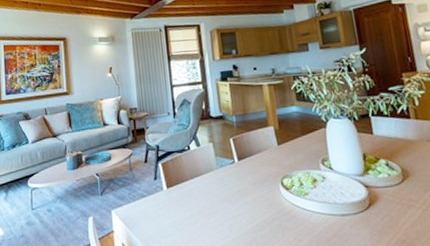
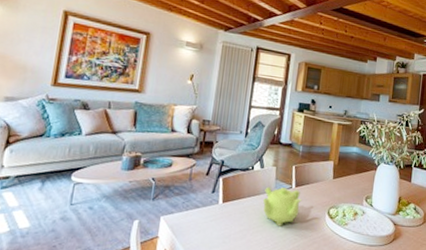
teapot: none [206,163,249,206] -> present [262,186,302,227]

